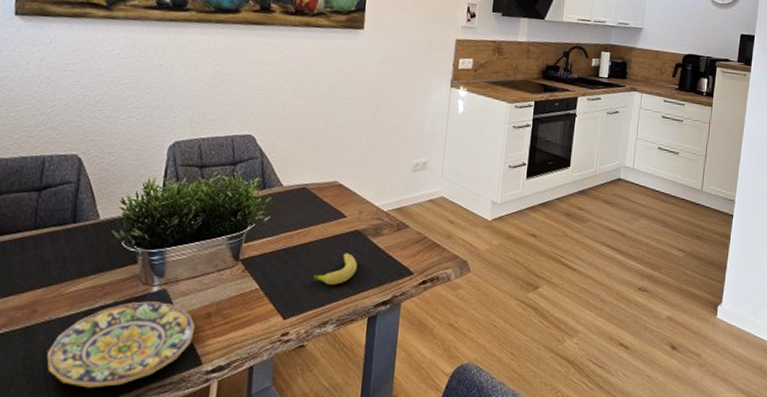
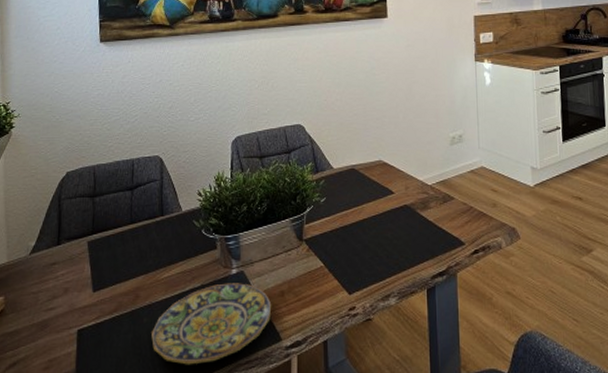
fruit: present [311,253,357,286] -> none [369,227,410,260]

